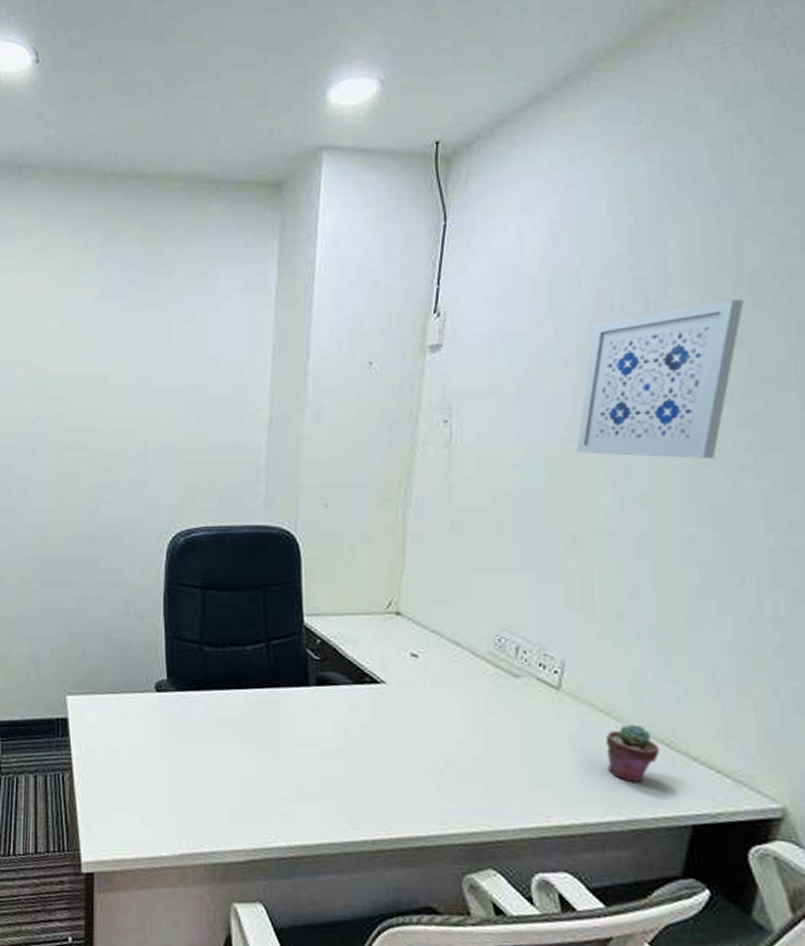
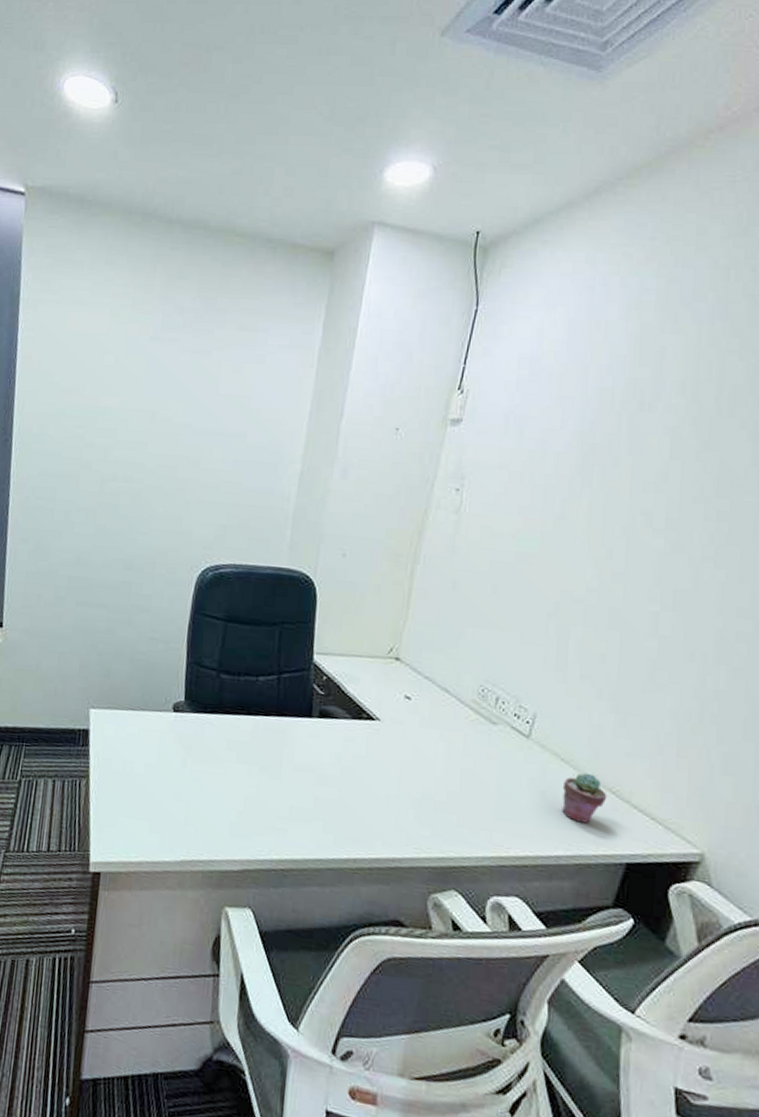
wall art: present [576,299,744,459] -> none [567,408,723,547]

